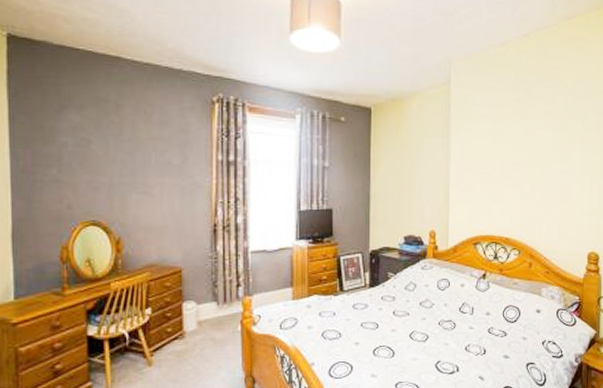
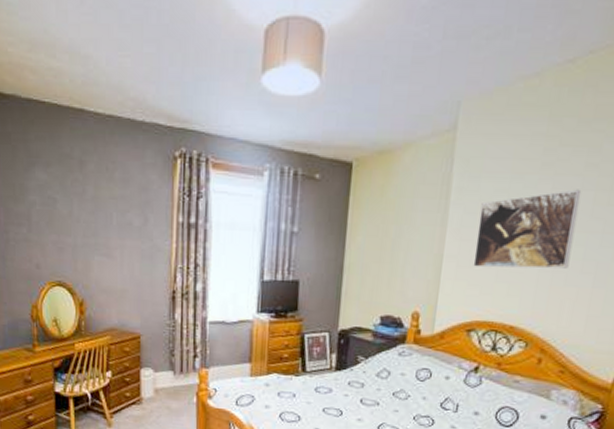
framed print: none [473,129,544,192] -> present [473,189,582,269]

